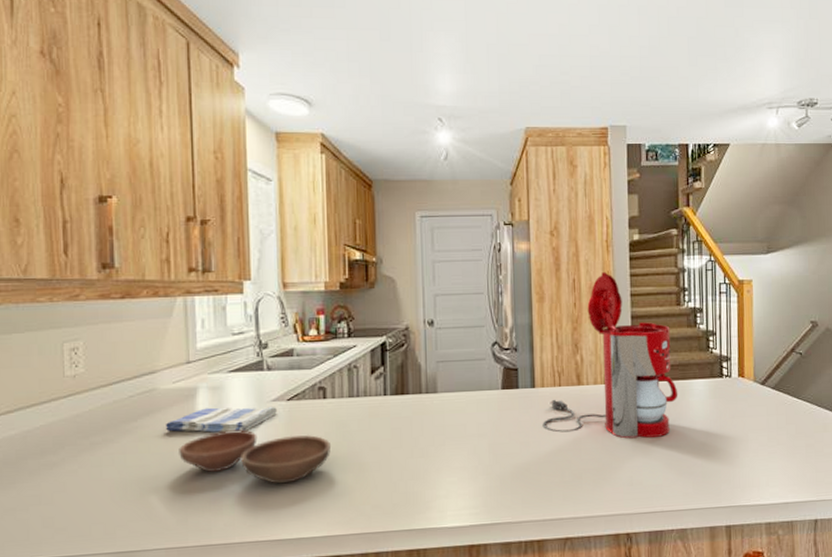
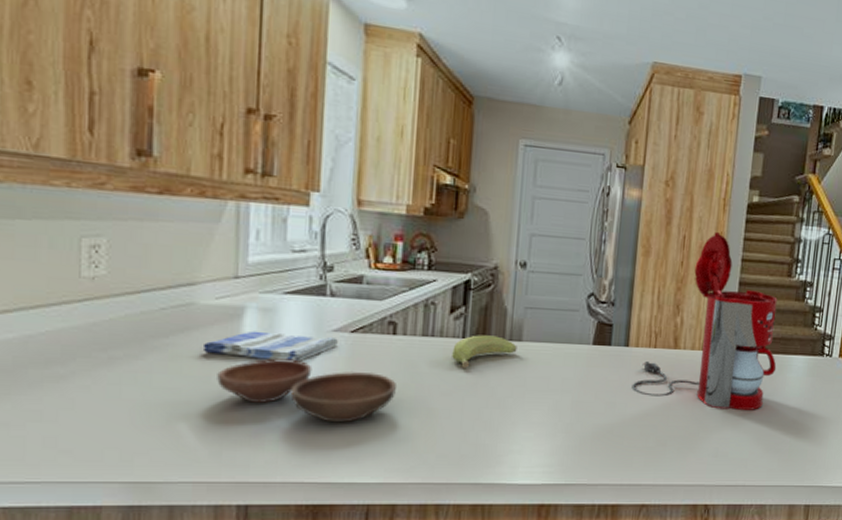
banana: none [376,390,433,423] -> present [452,335,517,368]

